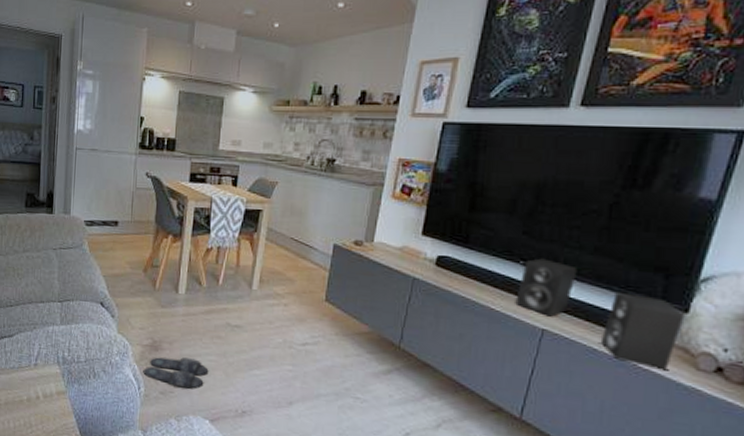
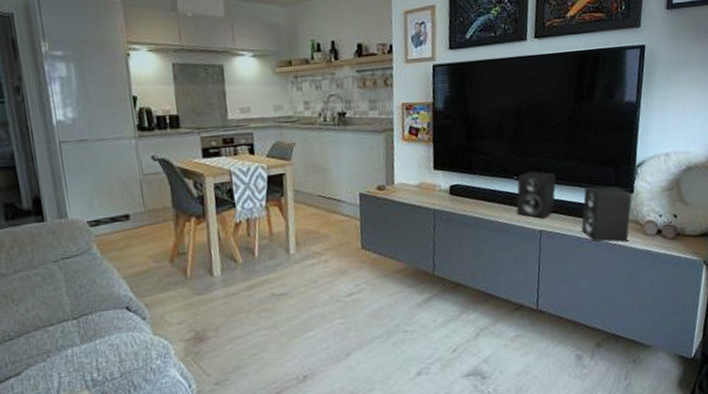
slippers: present [143,357,209,389] -> none [190,338,262,373]

